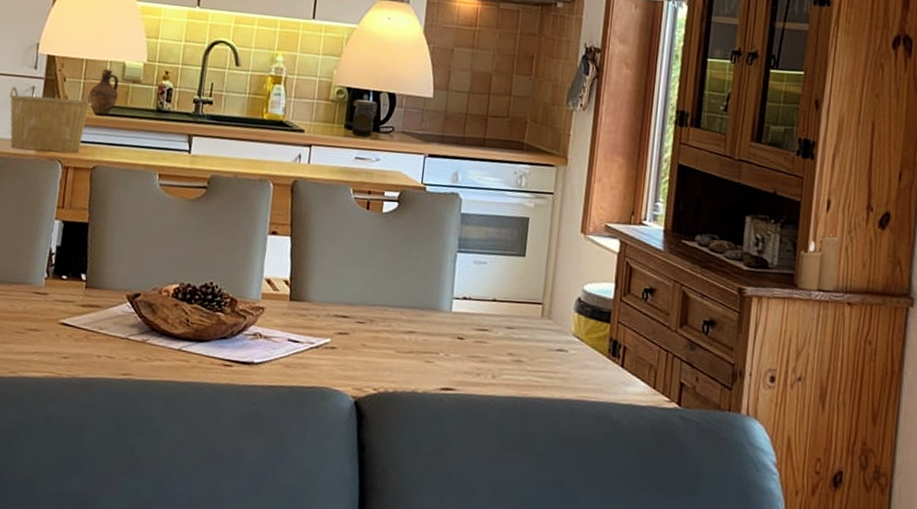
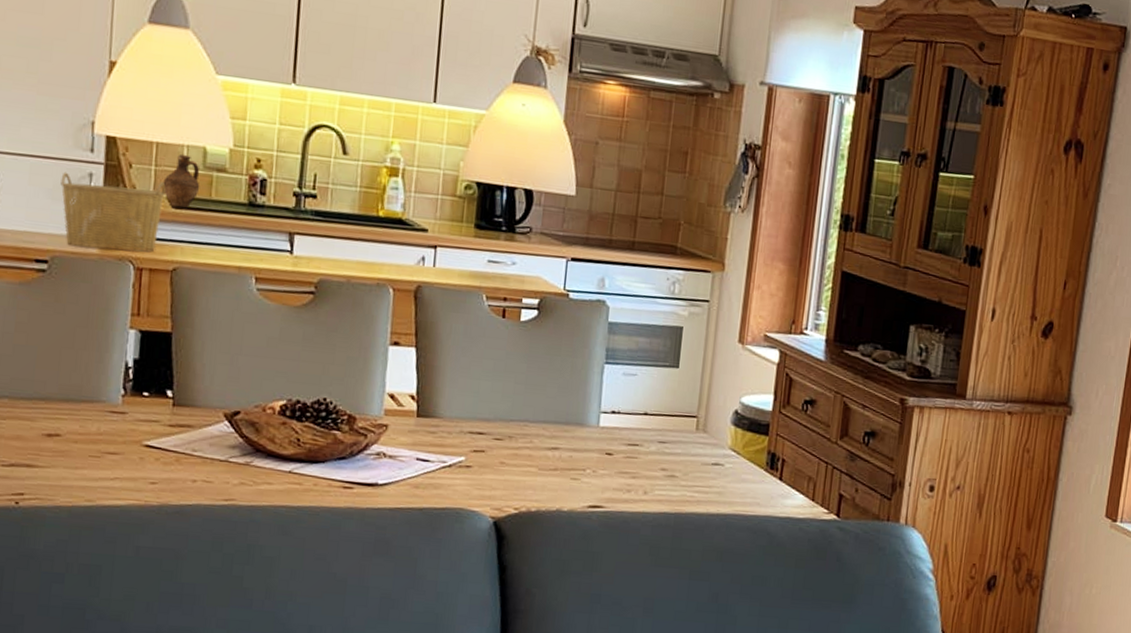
jar: present [352,99,378,138] -> none [483,196,513,239]
candle: present [797,234,839,291] -> none [959,344,1003,401]

